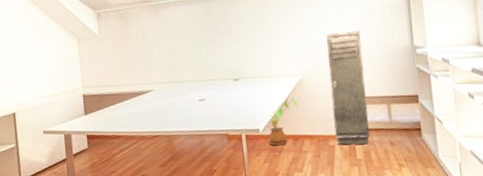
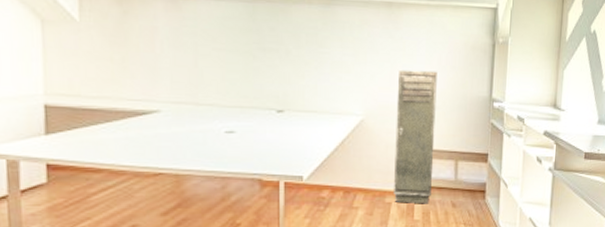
house plant: present [268,96,298,146] -> none [314,140,355,199]

